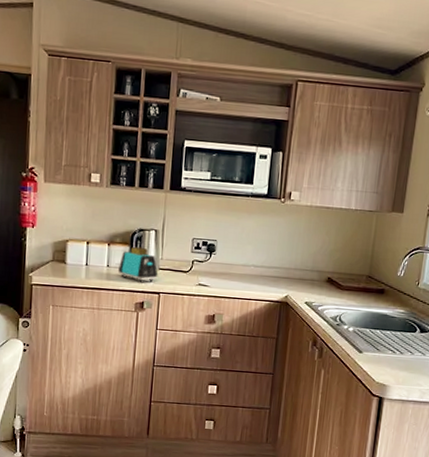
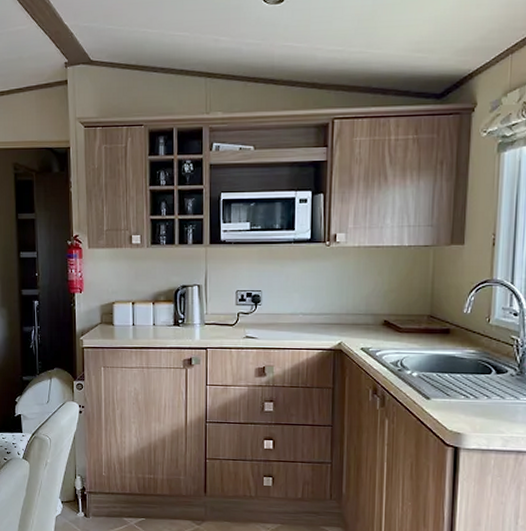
toaster: present [118,246,158,283] -> none [165,303,204,339]

